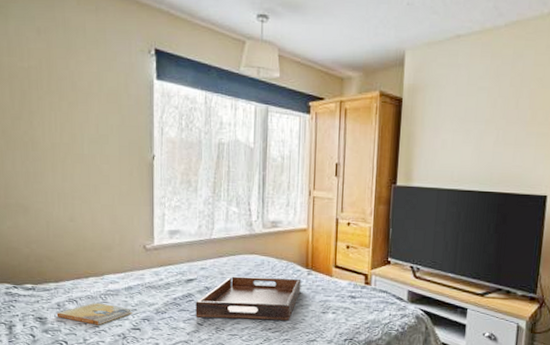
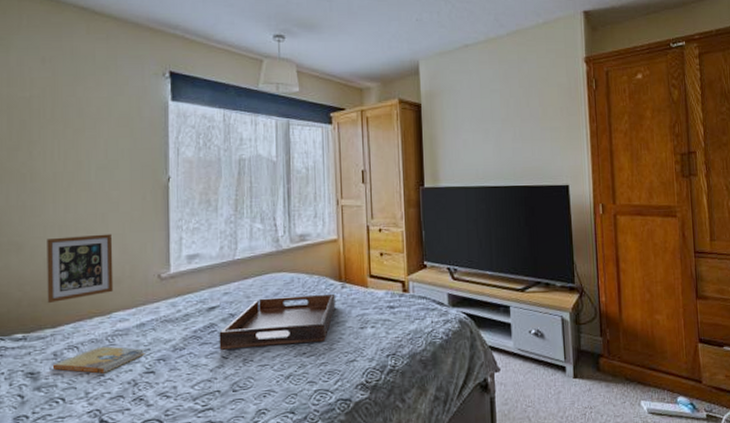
picture frame: none [48,203,105,261] -> present [47,234,114,303]

